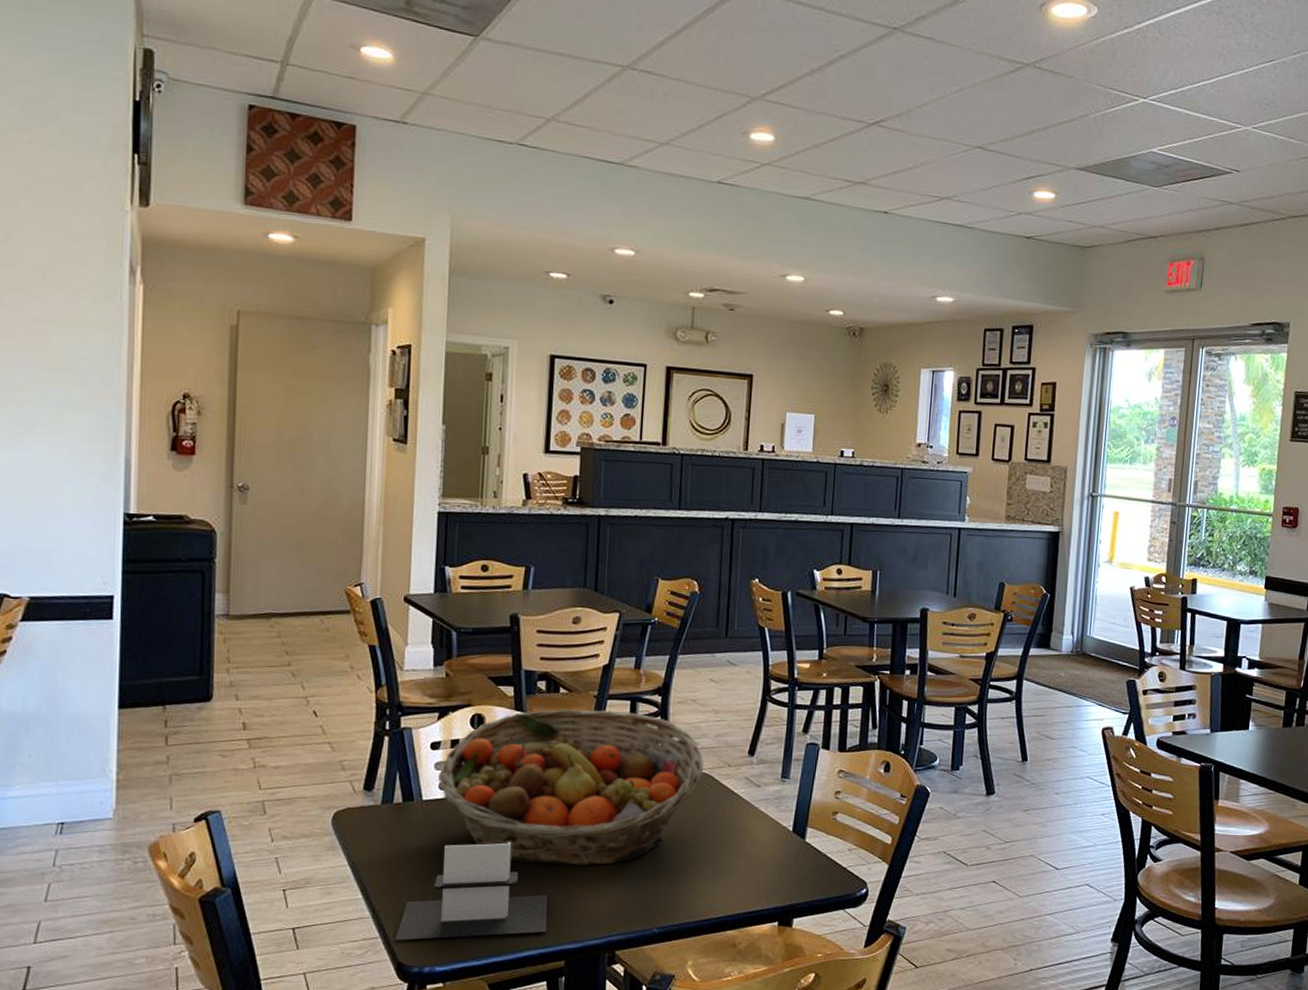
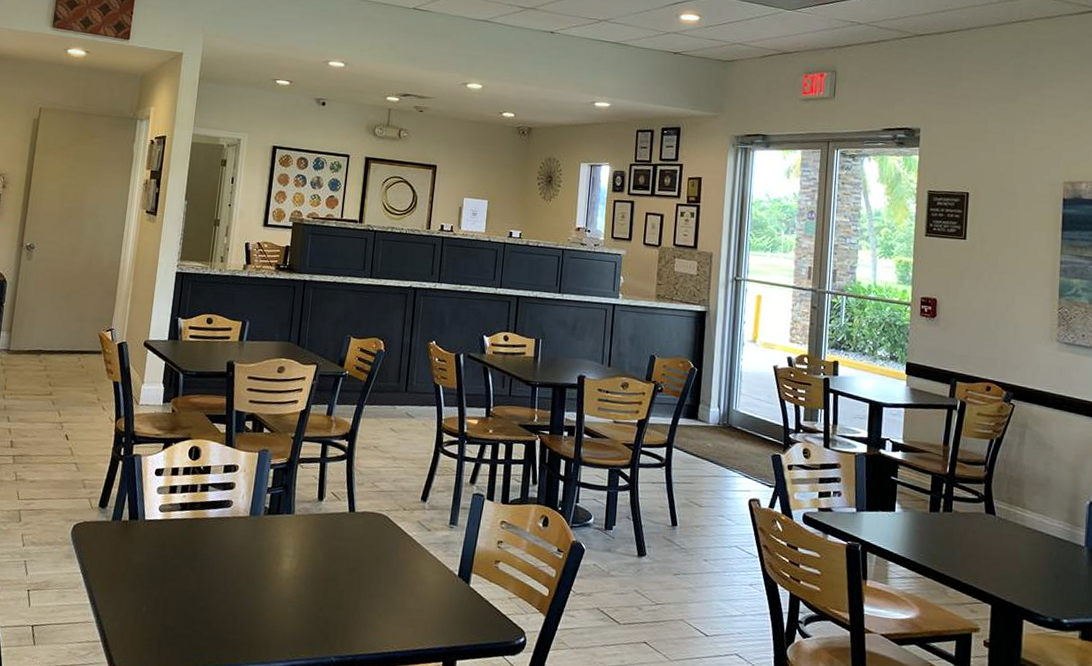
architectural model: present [395,841,548,941] -> none [113,561,242,651]
fruit basket: present [438,710,704,866] -> none [159,447,382,593]

